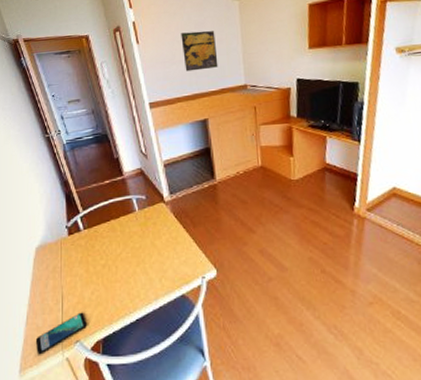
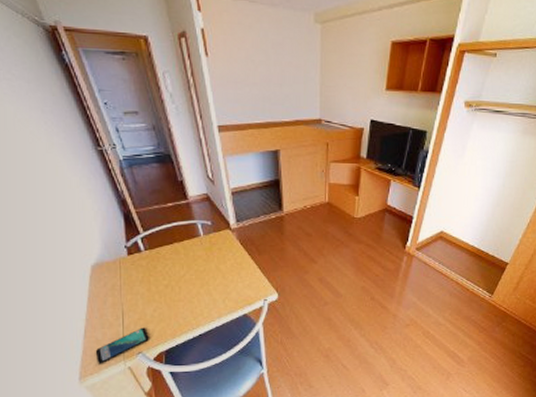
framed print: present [181,31,218,72] -> none [256,51,294,97]

